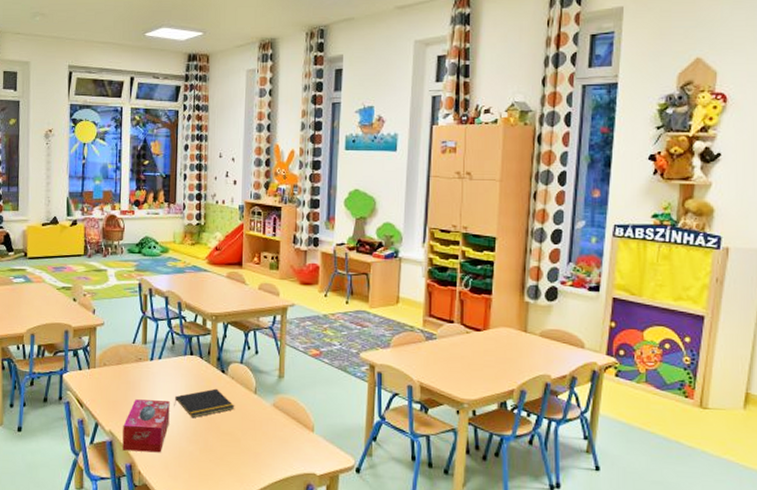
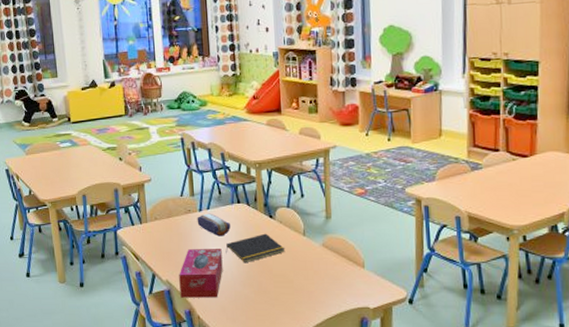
pencil case: none [147,363,181,388] -> present [197,213,230,236]

